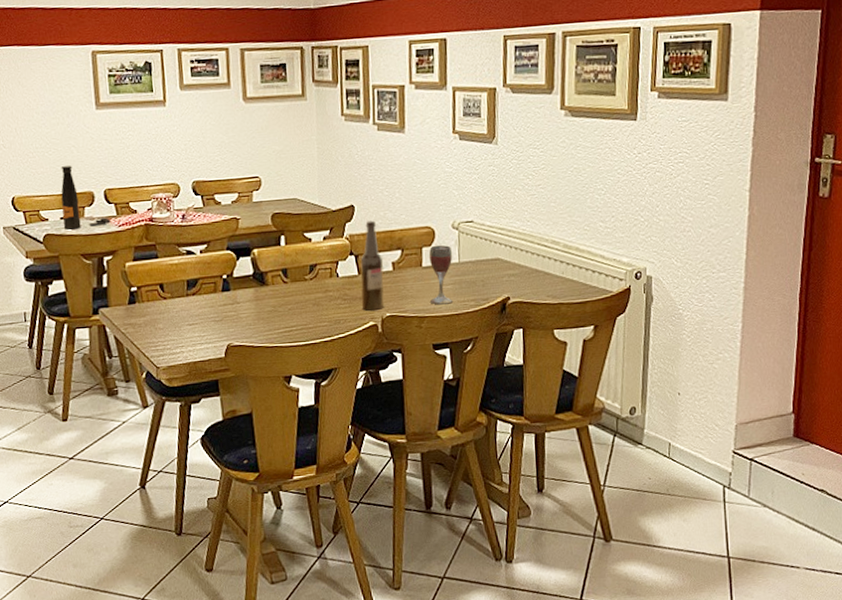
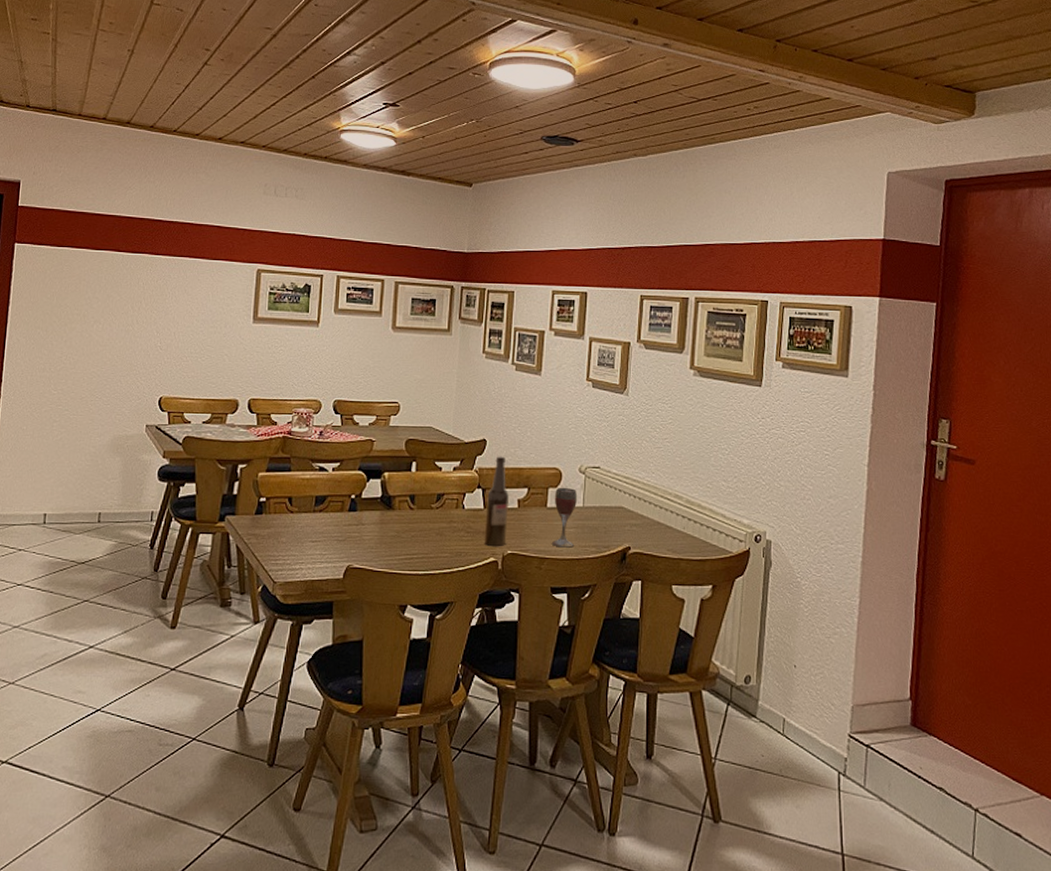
beer bottle: present [61,166,111,230] -> none [205,373,250,434]

